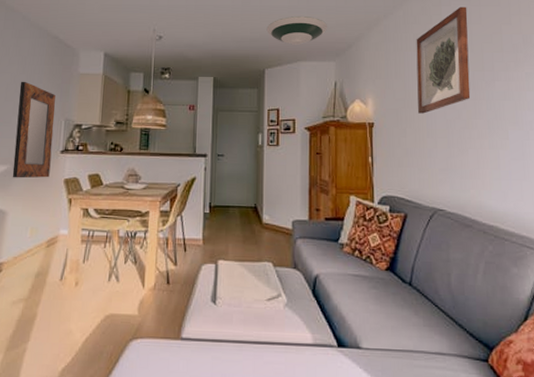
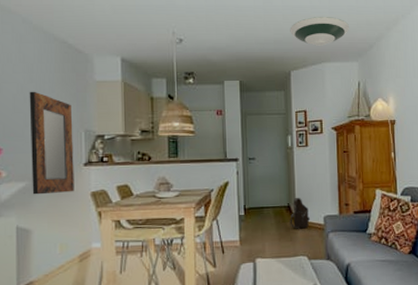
shoulder bag: none [254,198,277,233] -> present [289,197,310,229]

